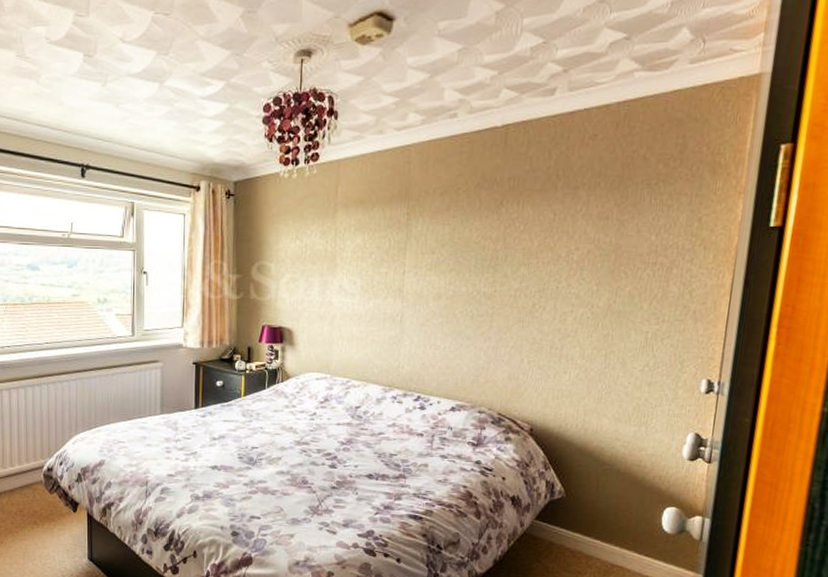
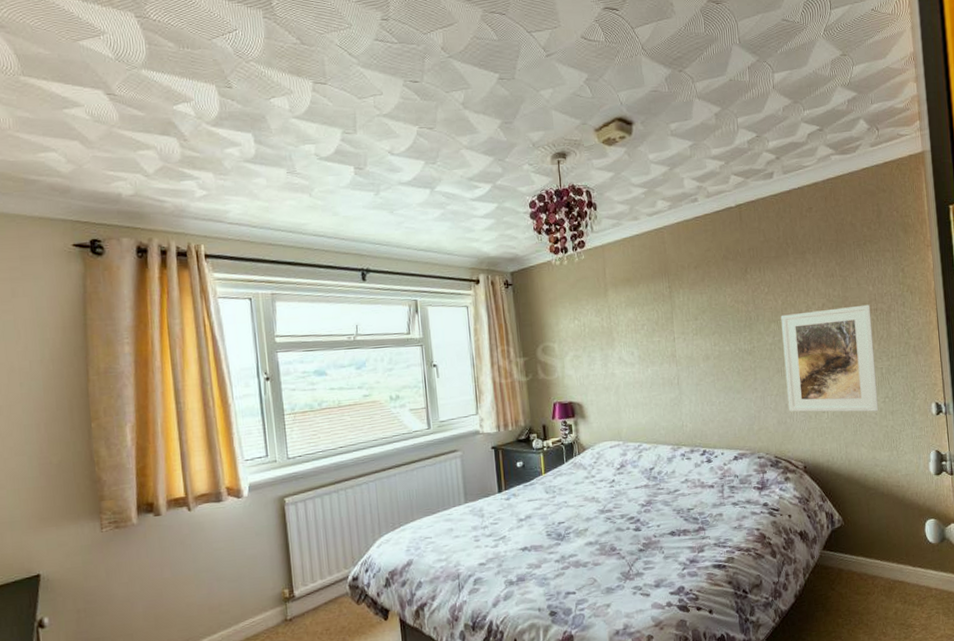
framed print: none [523,256,648,381] -> present [781,304,879,412]

